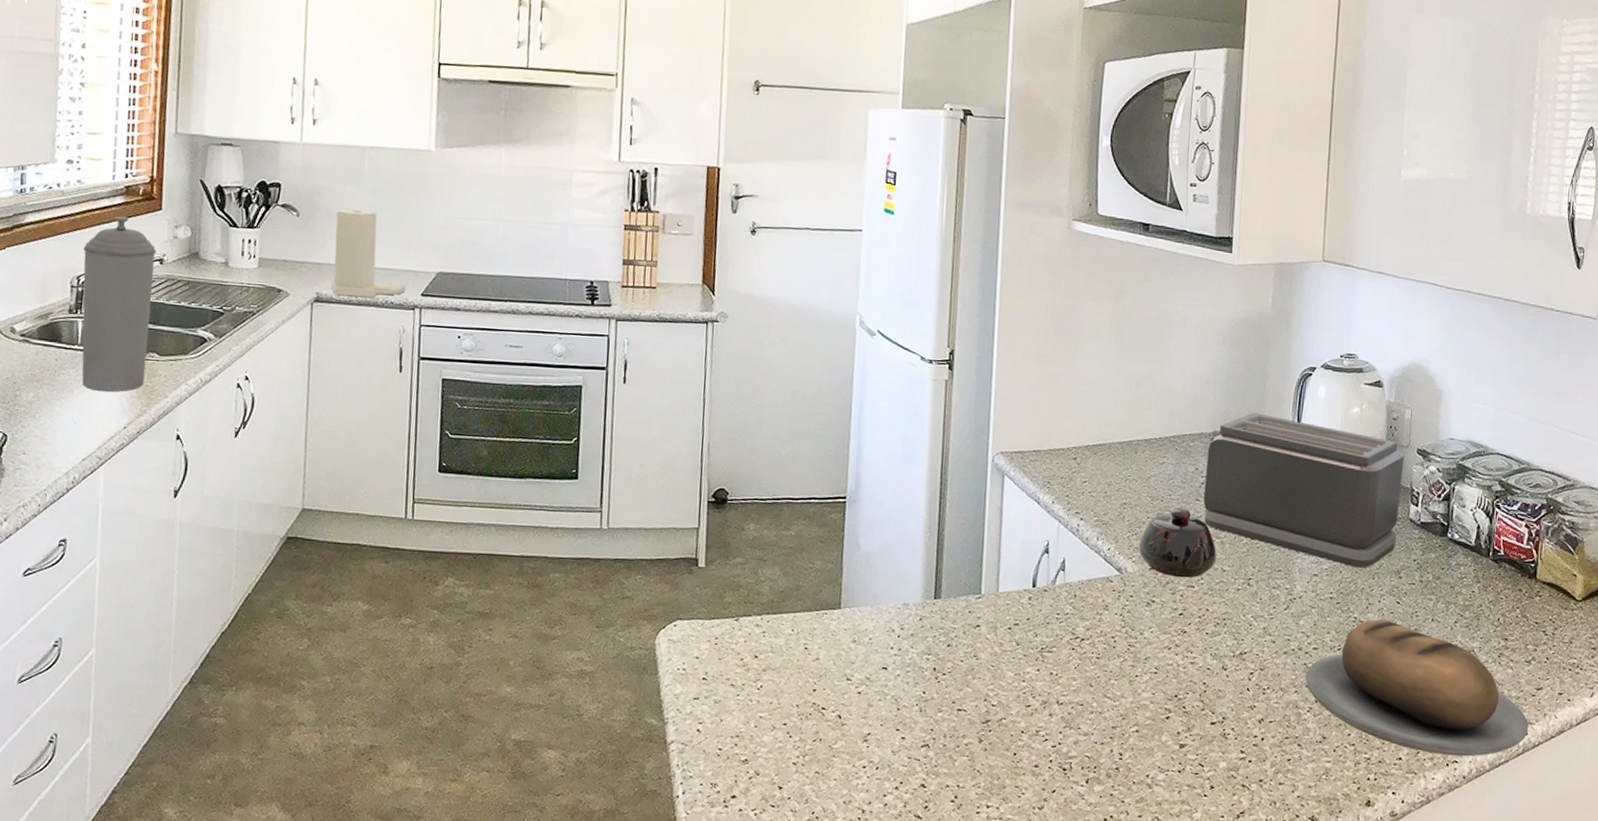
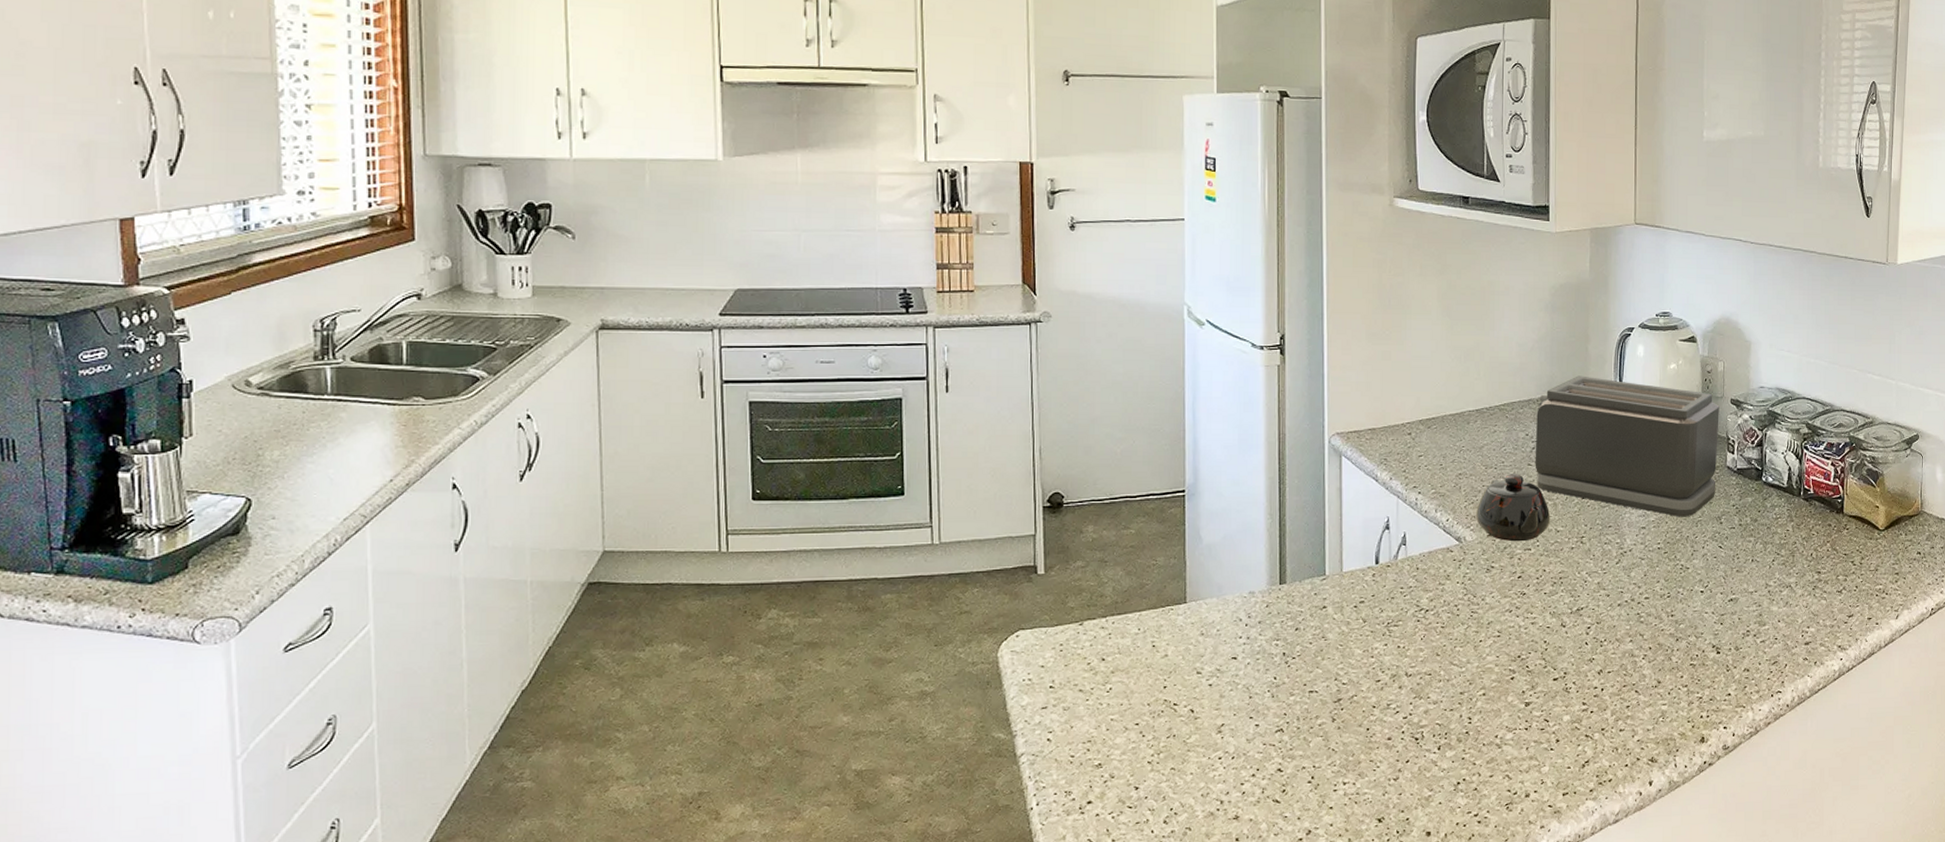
canister: present [81,216,157,393] -> none [325,249,412,444]
paper towel: present [331,208,406,298] -> none [617,227,701,322]
bread: present [1306,619,1529,757] -> none [1639,564,1843,687]

